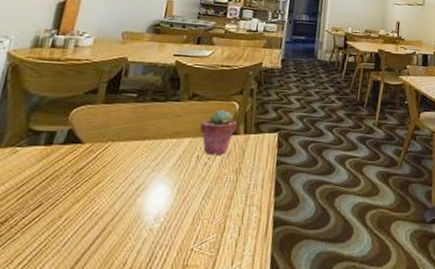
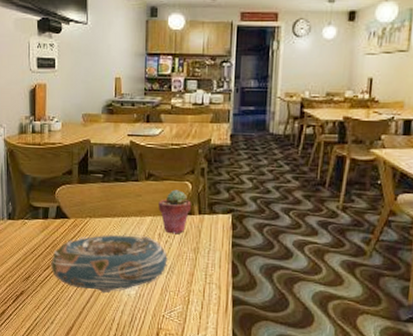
decorative bowl: none [43,159,206,231] -> present [51,234,169,294]

